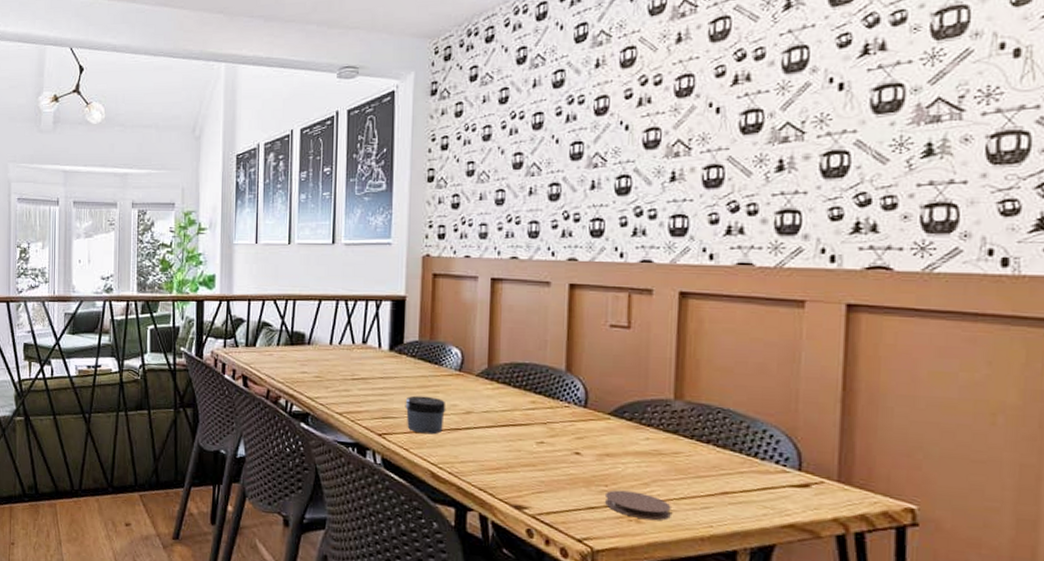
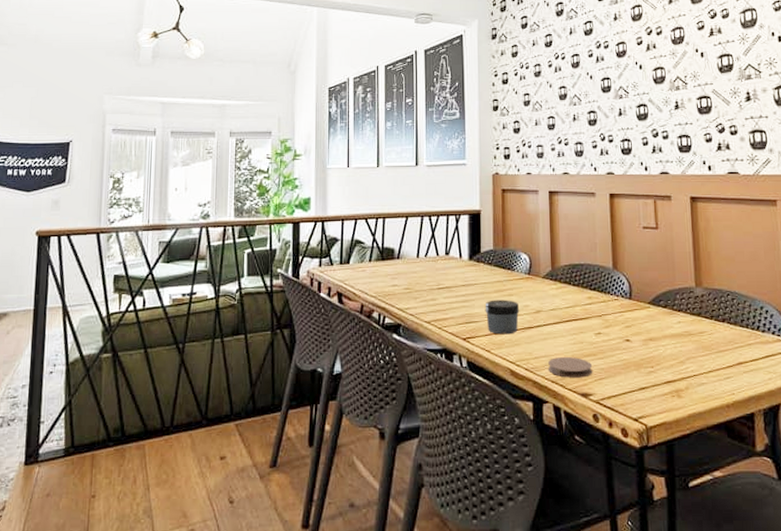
coaster: none [476,464,531,489] -> present [548,357,593,378]
coaster: present [604,490,671,520] -> none [651,370,703,393]

